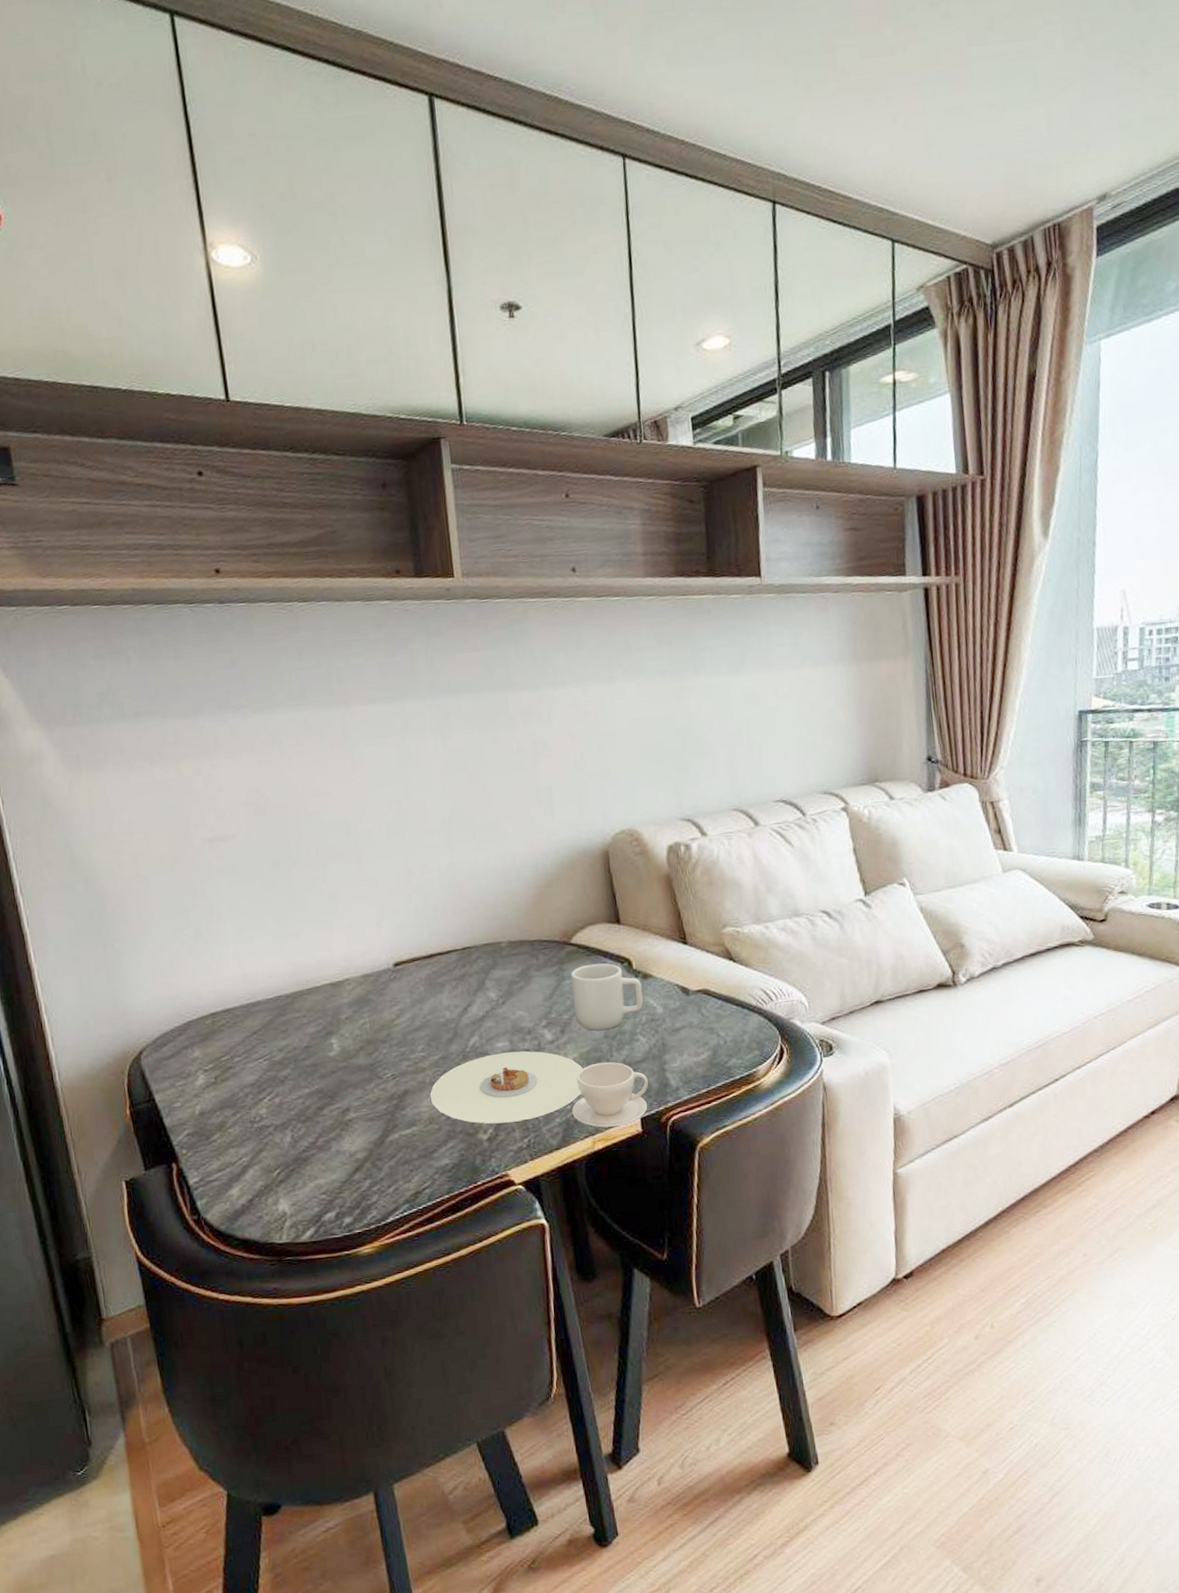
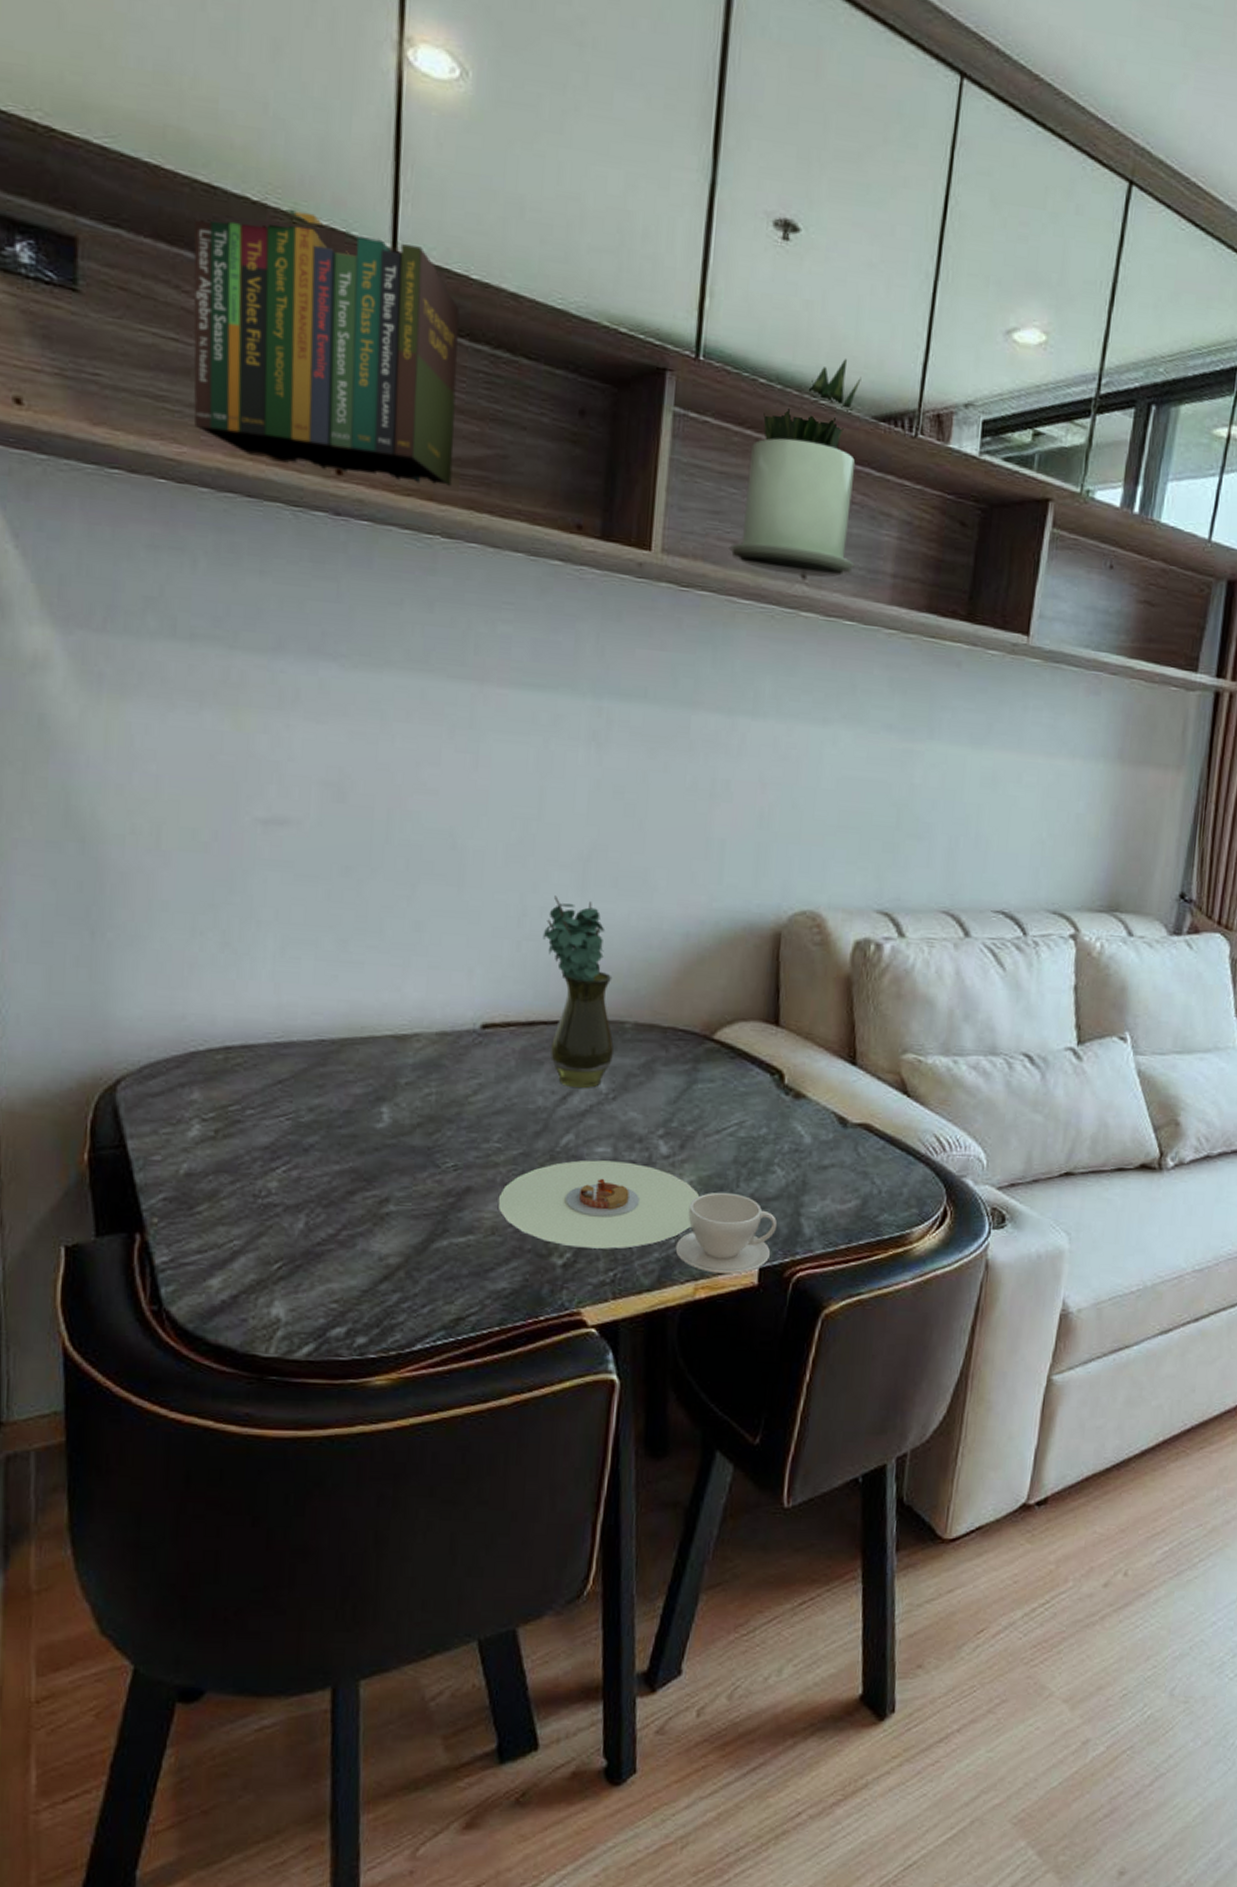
books: none [85,388,299,575] -> present [193,209,460,487]
vase: none [426,854,497,1000] -> present [542,895,614,1088]
planter: none [512,396,612,573] -> present [728,359,862,578]
mug: present [570,963,644,1031] -> none [701,1068,792,1154]

